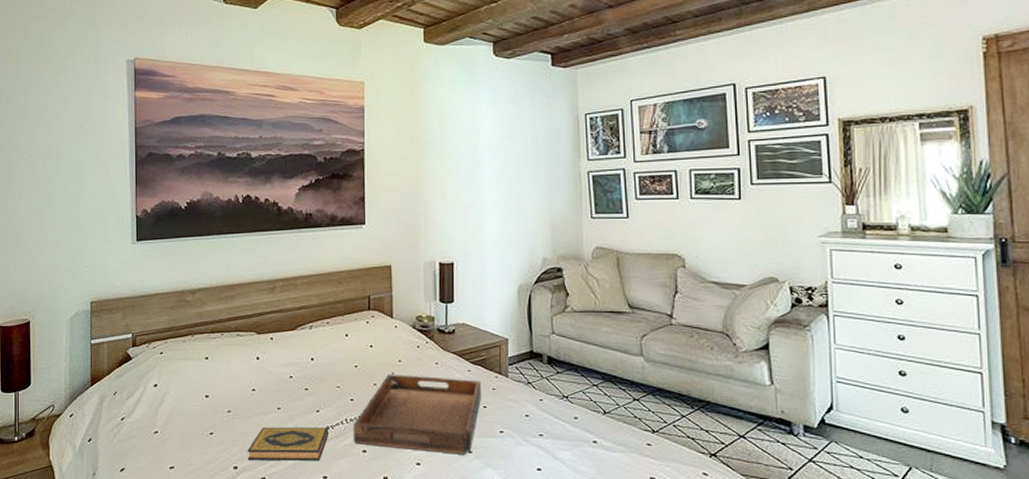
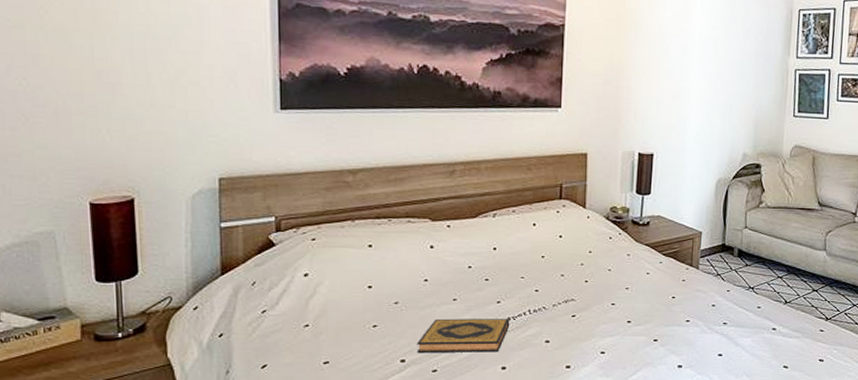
serving tray: present [354,375,482,455] -> none [537,265,672,343]

